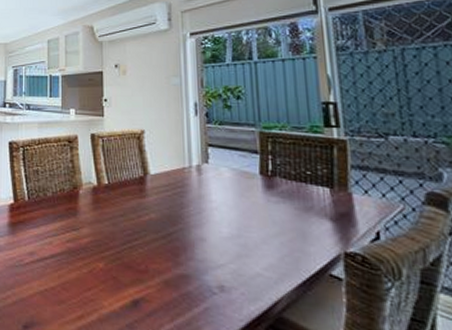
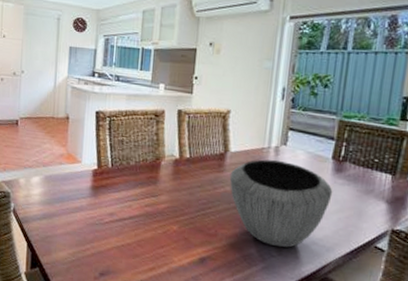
bowl: none [153,180,269,282] -> present [229,159,333,248]

